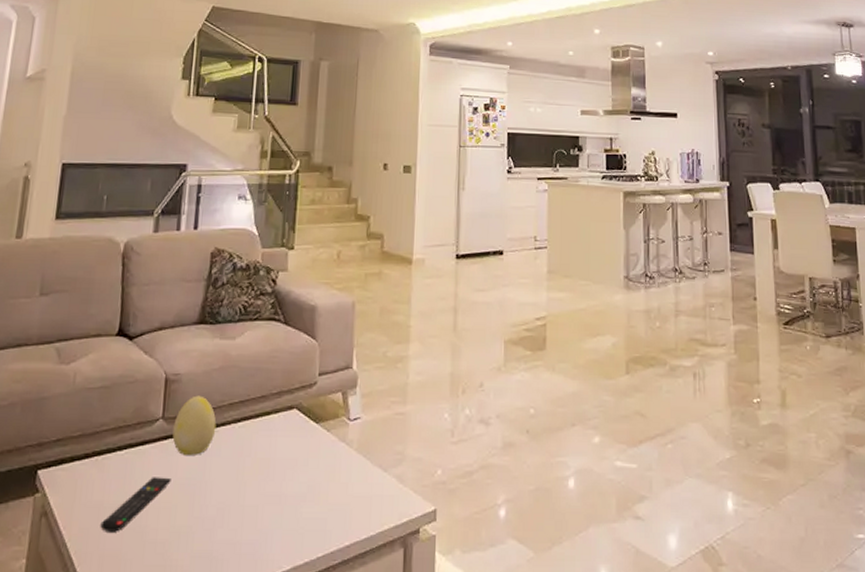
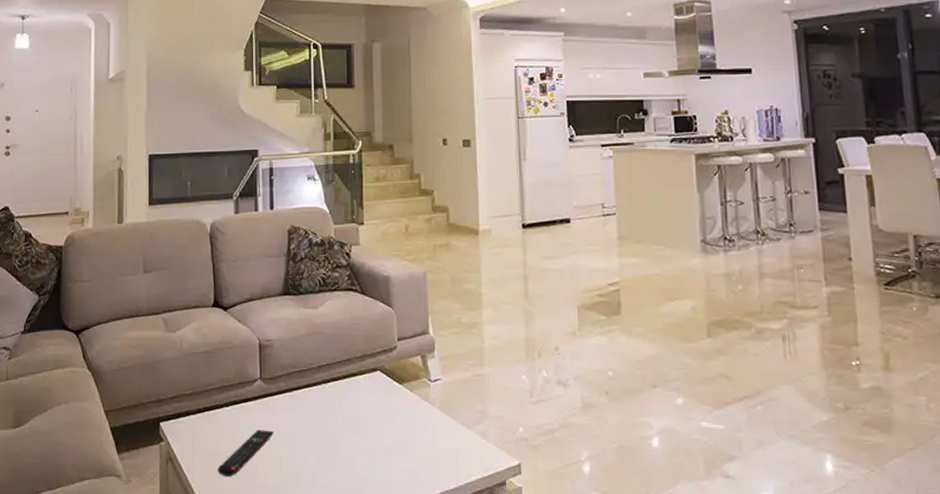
decorative egg: present [172,395,217,455] -> none [270,359,309,411]

